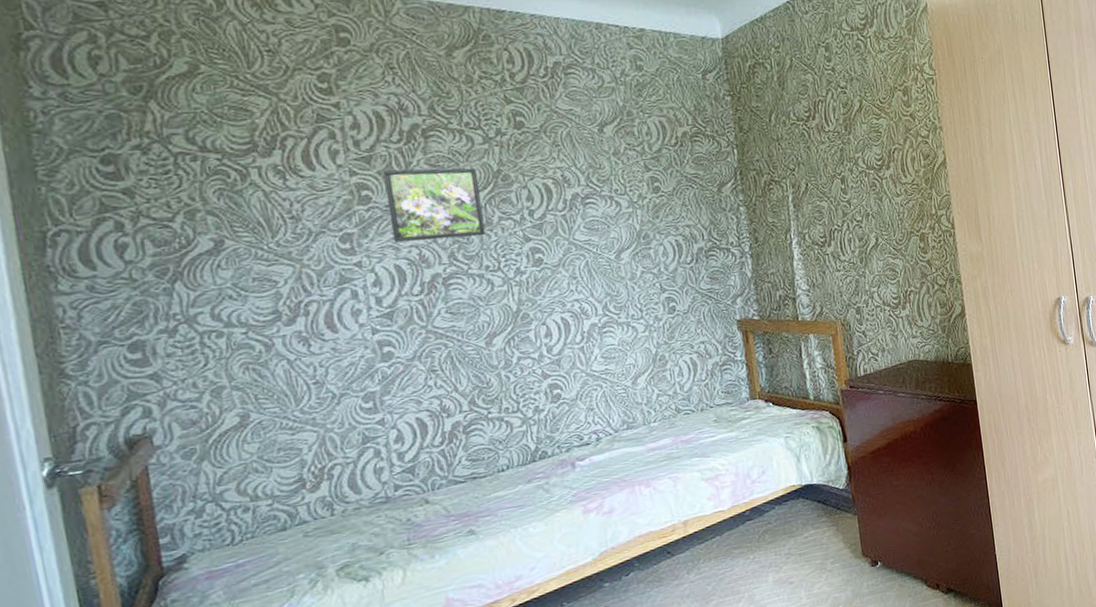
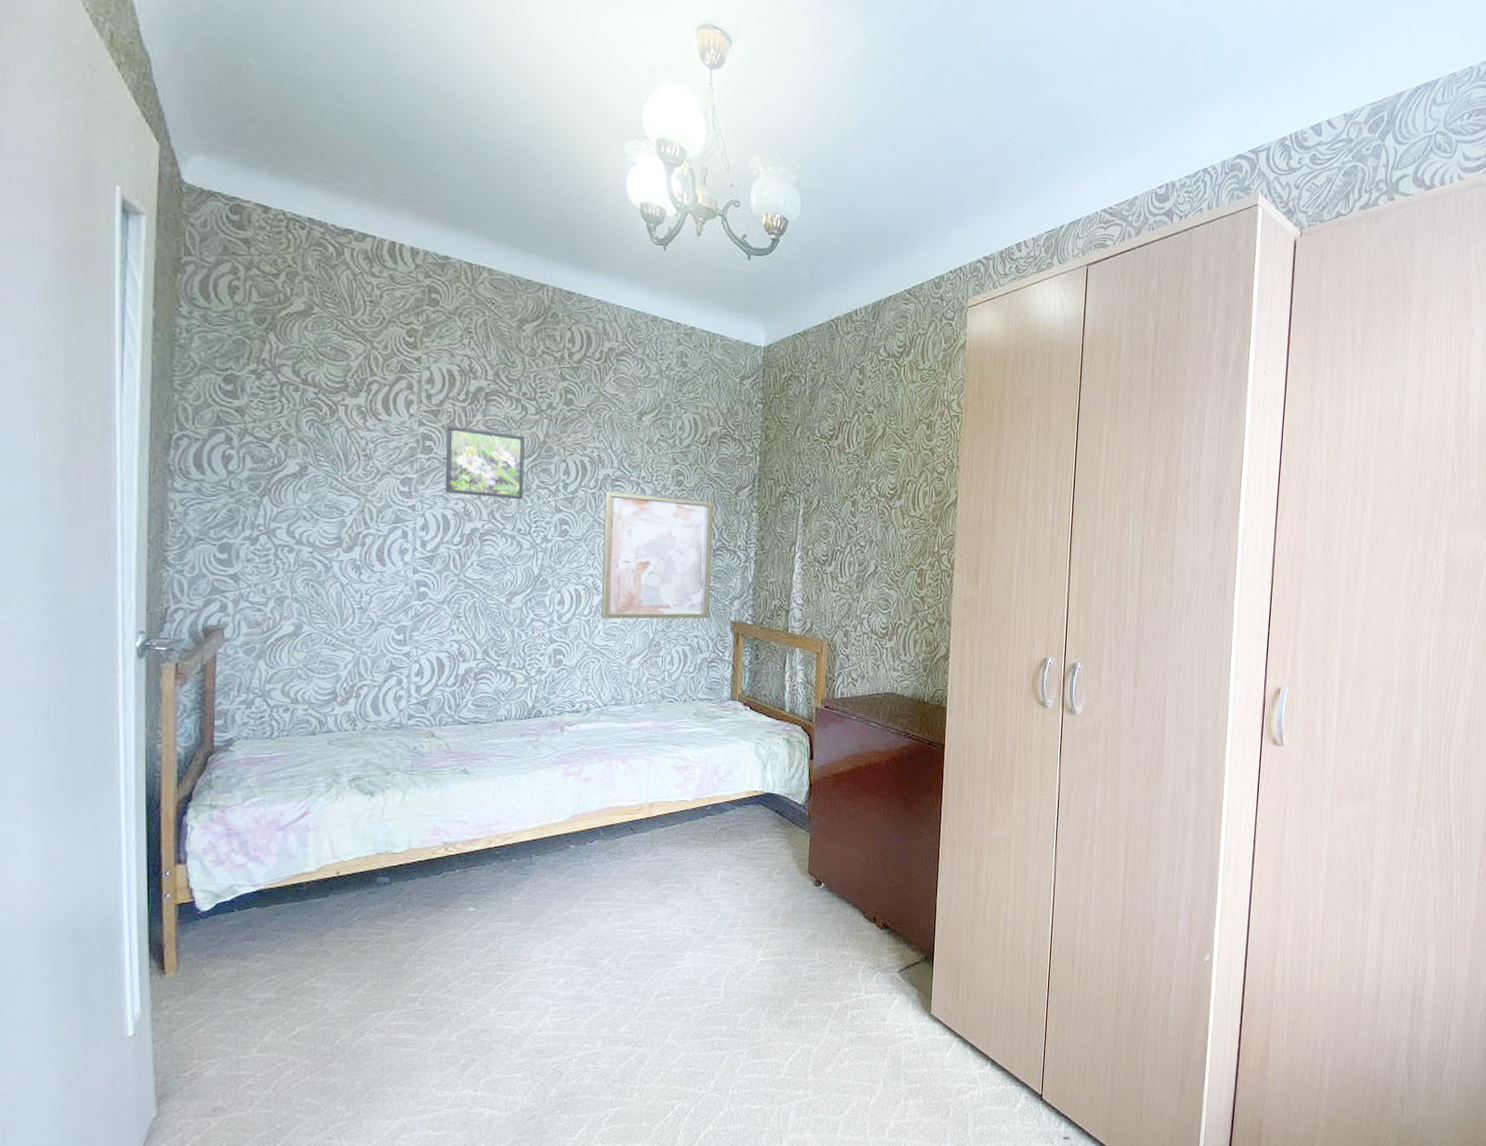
wall art: none [576,202,713,344] -> present [600,490,713,620]

